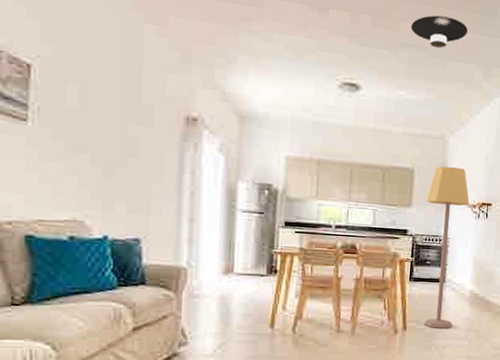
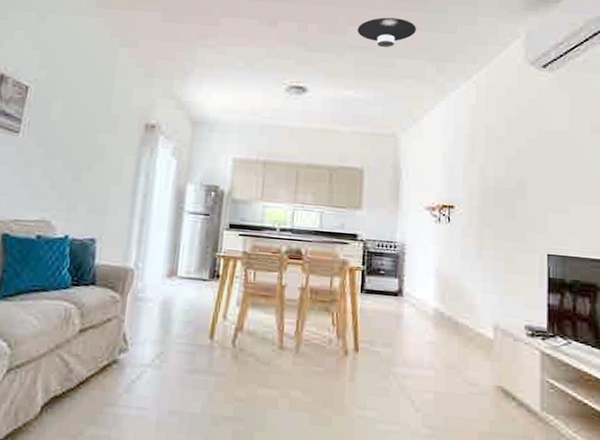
lamp: present [424,166,470,329] -> none [378,165,428,354]

